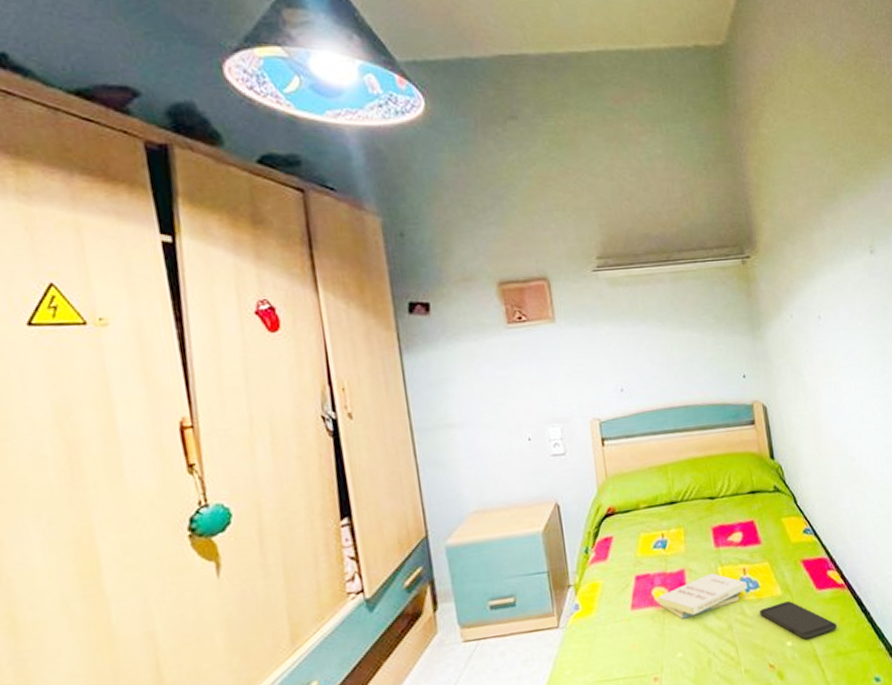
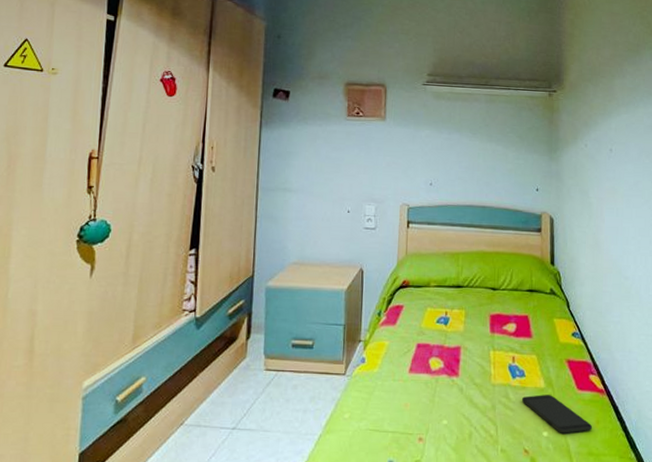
books: present [657,573,748,619] -> none [433,354,515,391]

